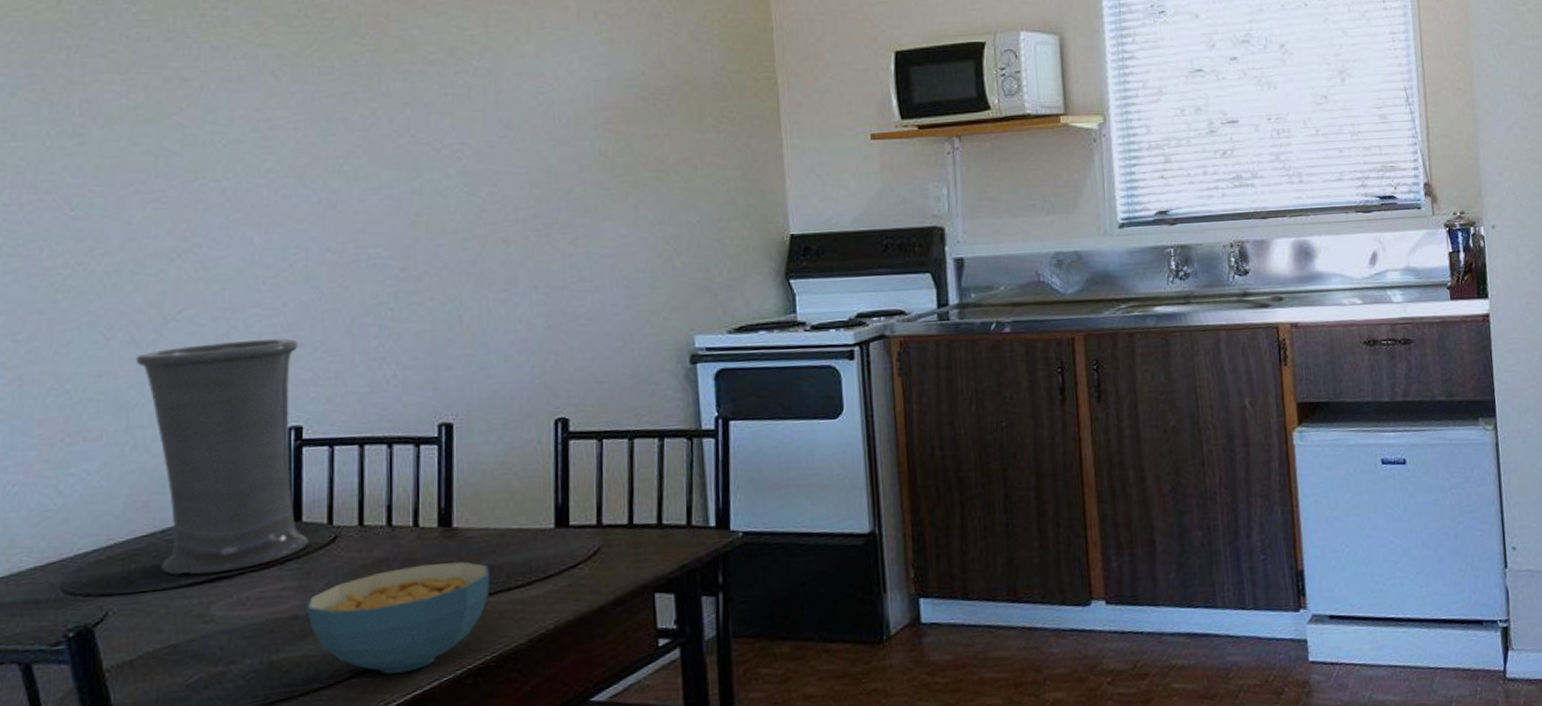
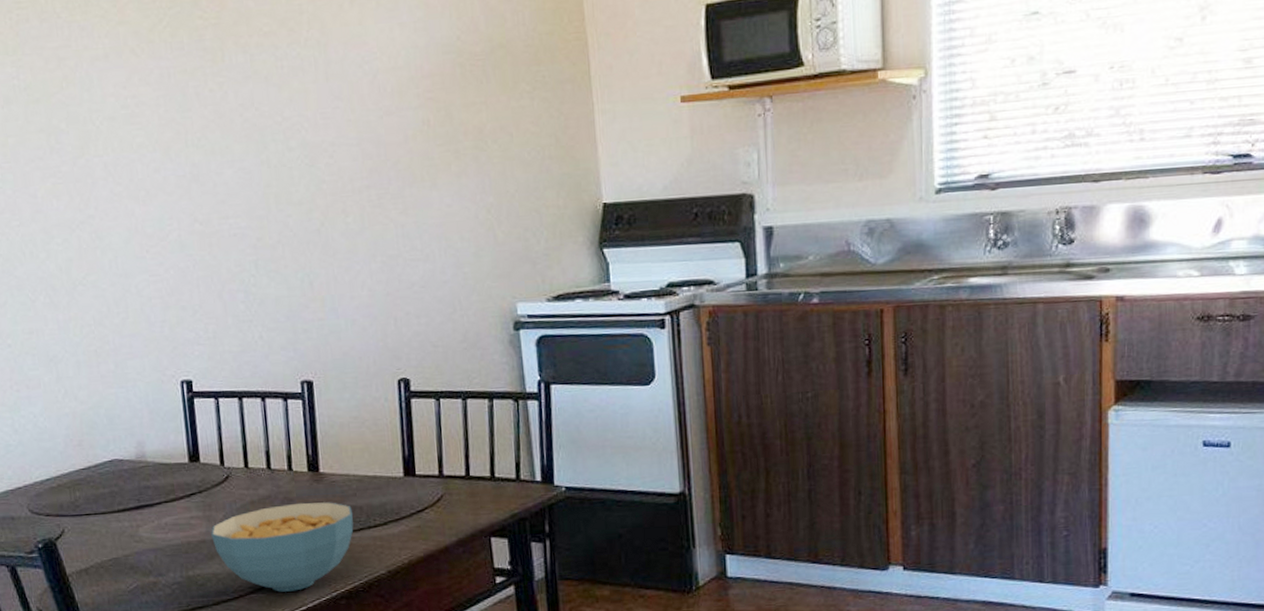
vase: present [136,338,309,576] -> none [56,302,207,503]

